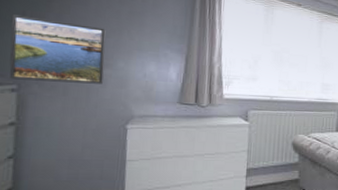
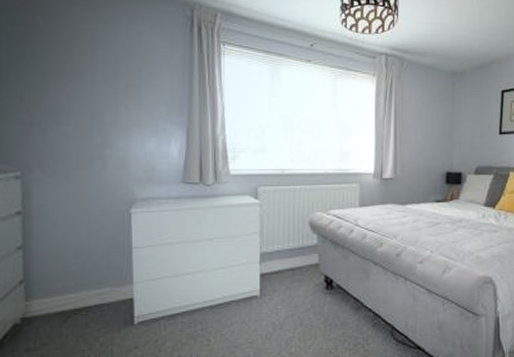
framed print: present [9,14,106,84] -> none [10,97,104,166]

